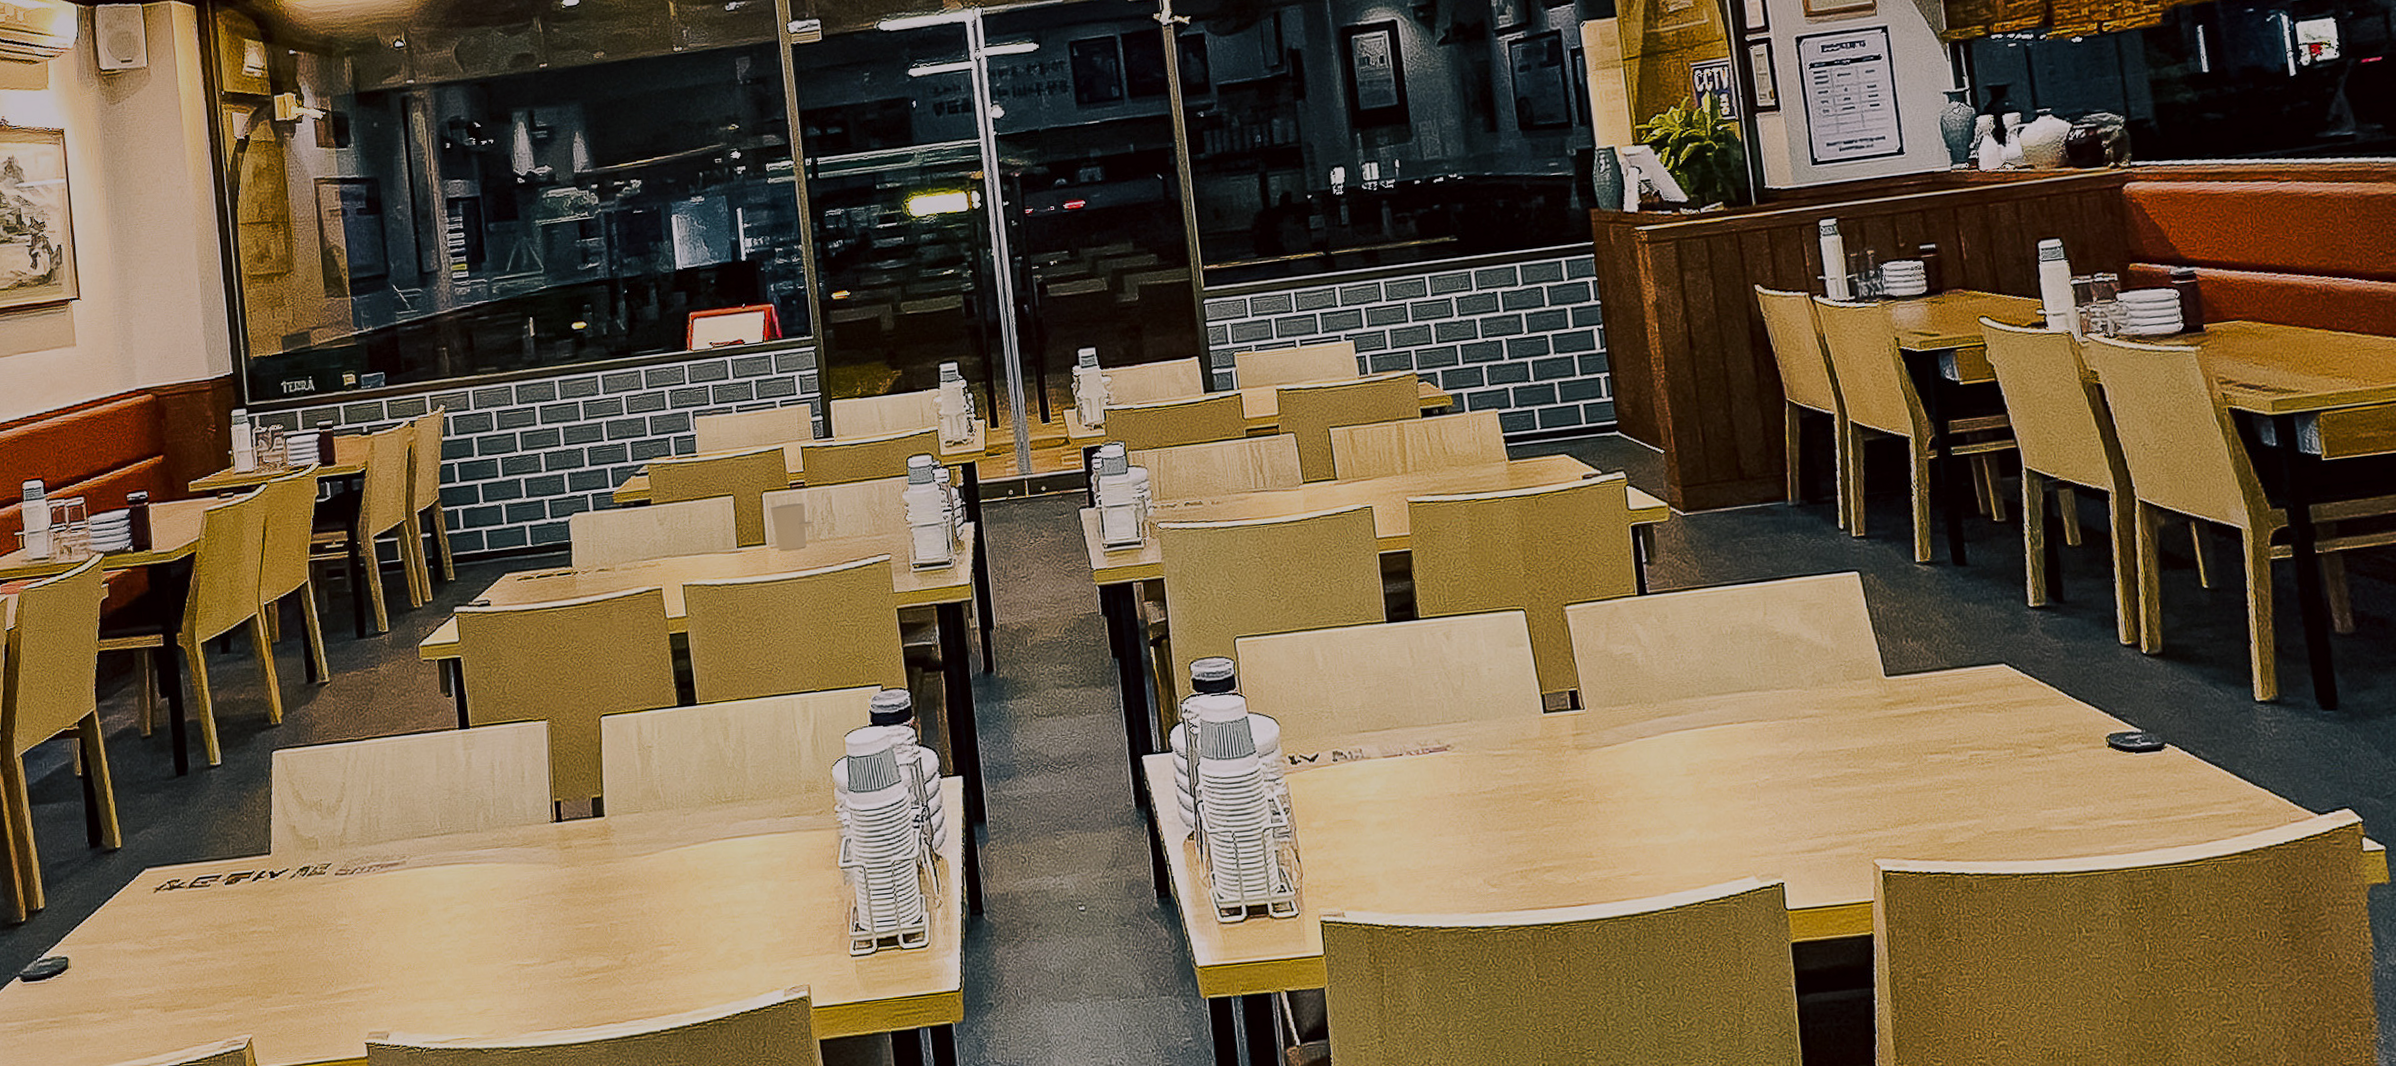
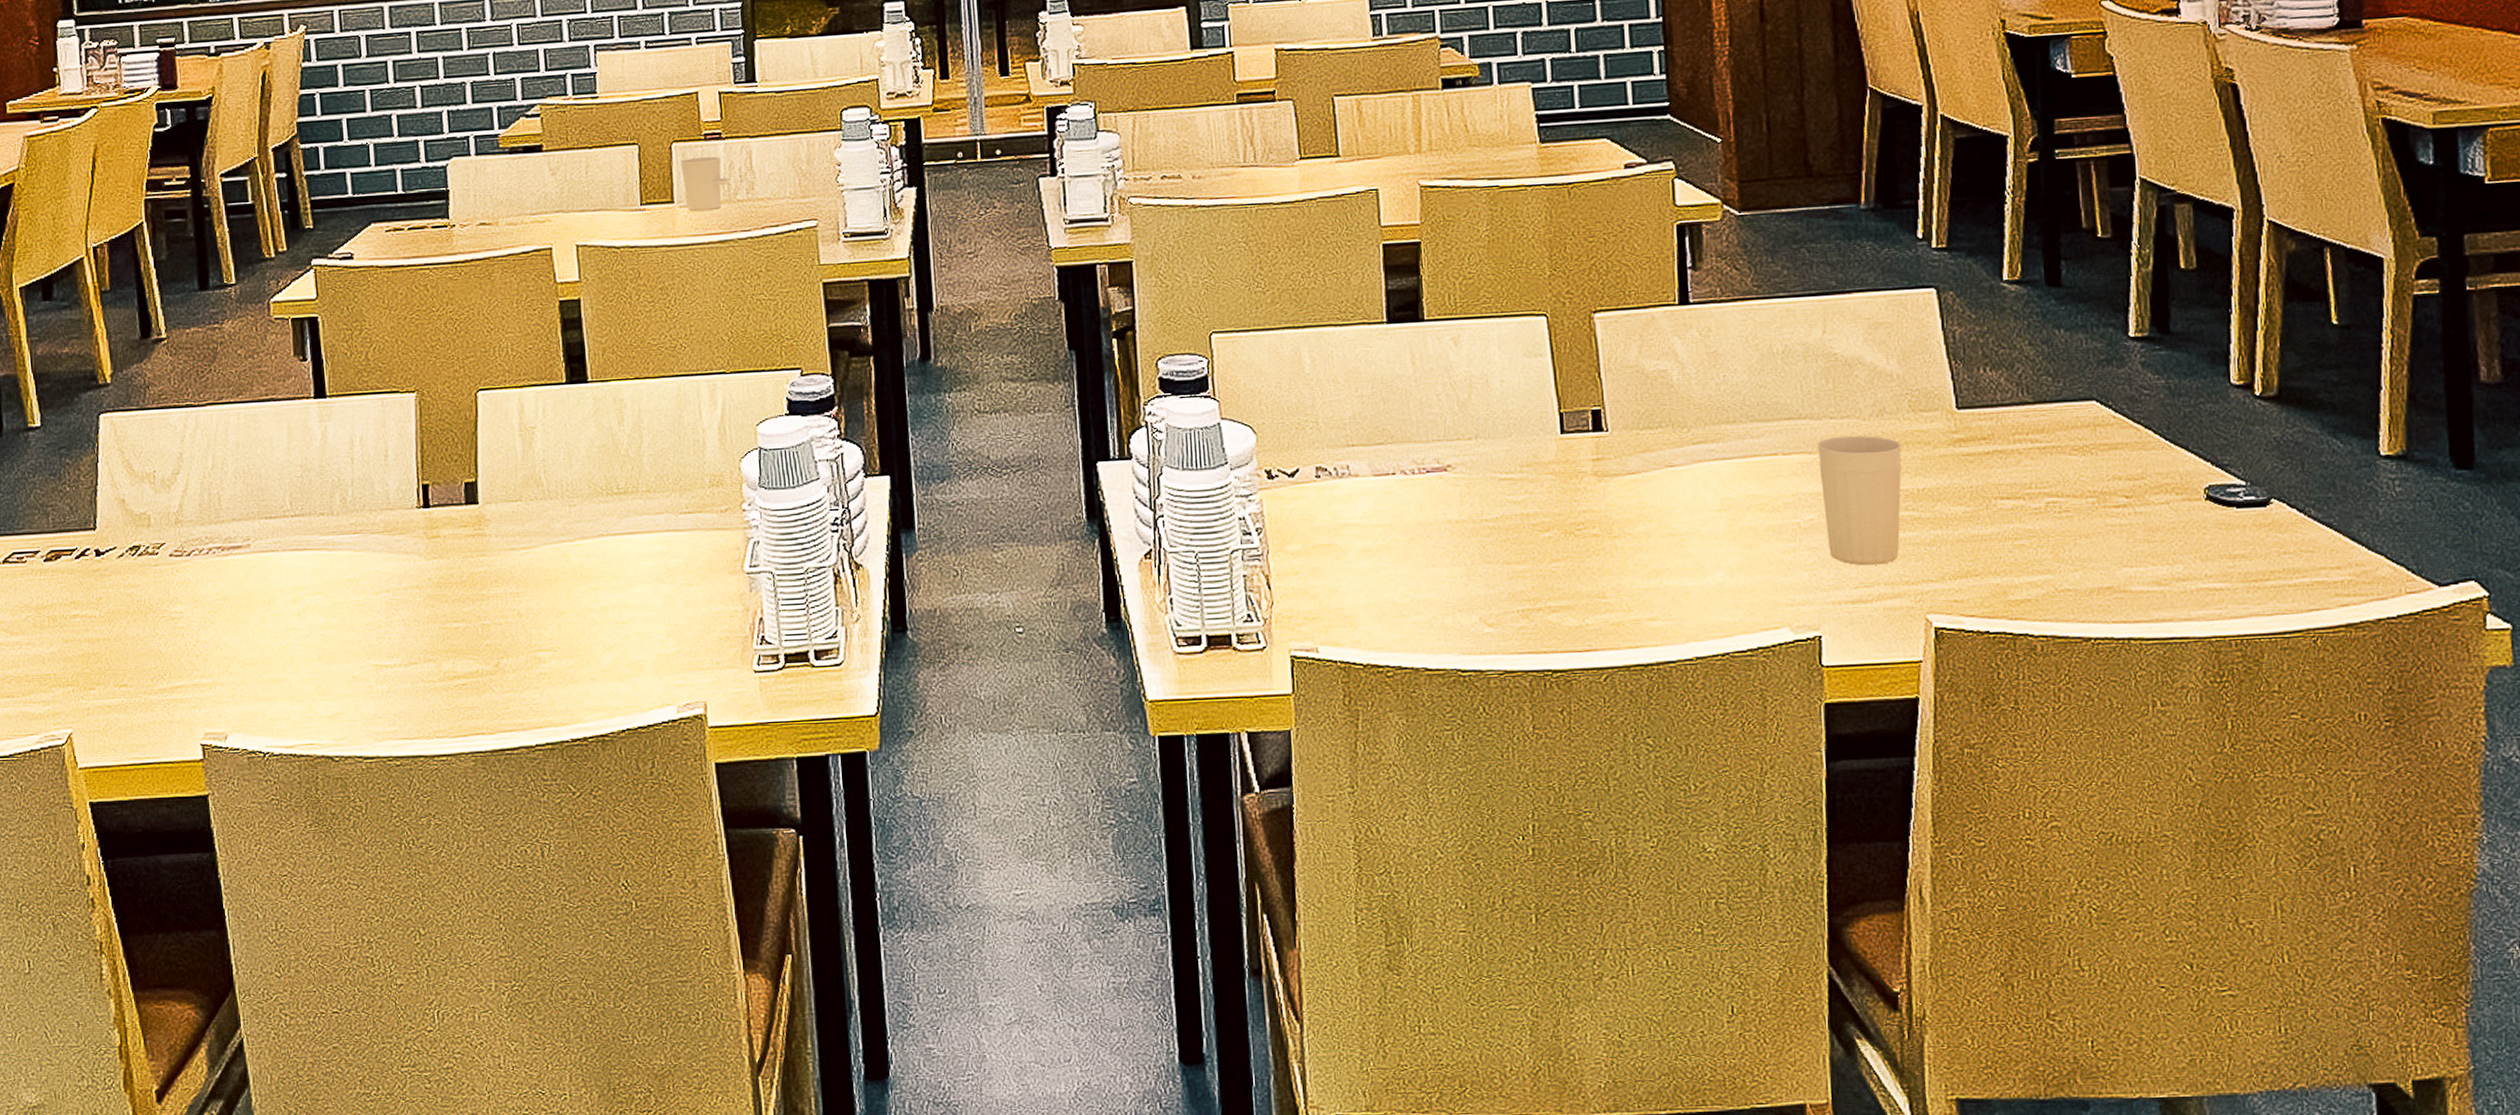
cup: none [1766,703,1846,818] -> present [1816,435,1902,566]

